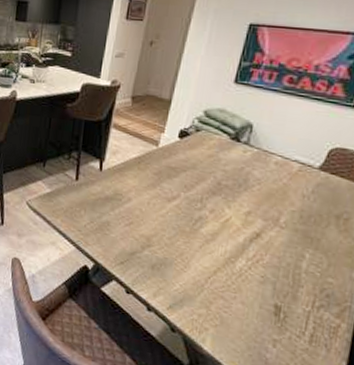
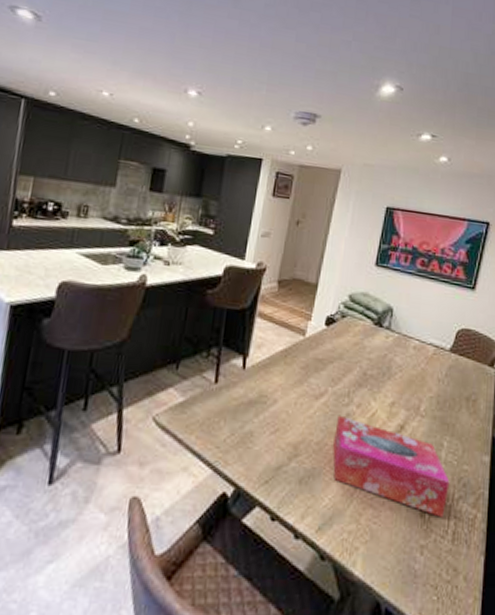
tissue box: none [184,217,311,320] -> present [332,415,450,518]

